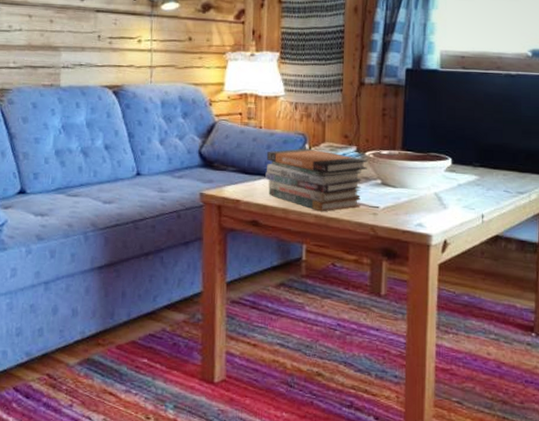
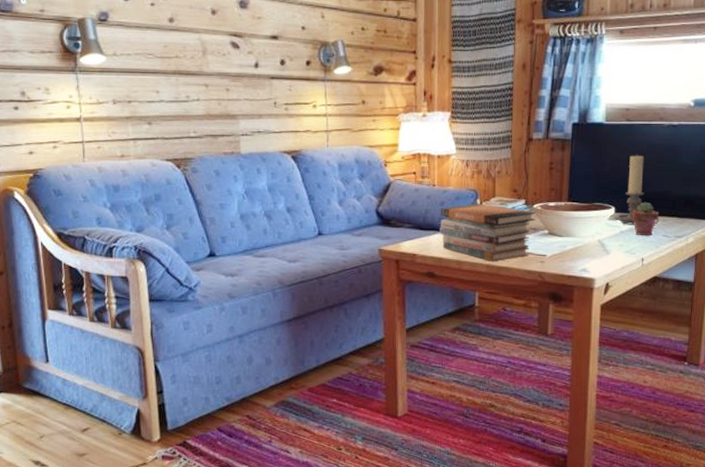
candle holder: none [451,103,500,179] -> present [614,154,660,225]
potted succulent: none [470,153,500,191] -> present [632,201,660,236]

